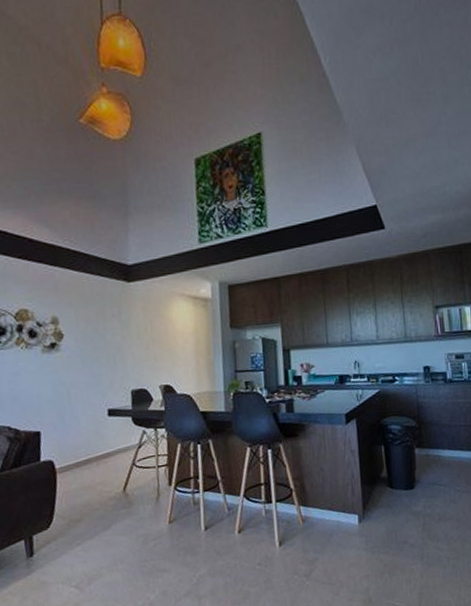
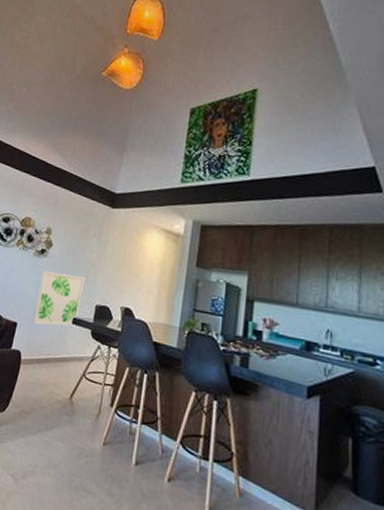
wall art: none [58,364,114,429] -> present [33,270,85,326]

